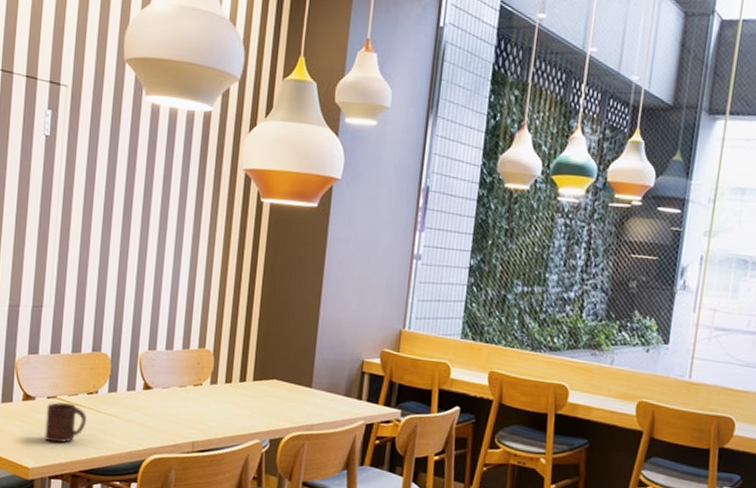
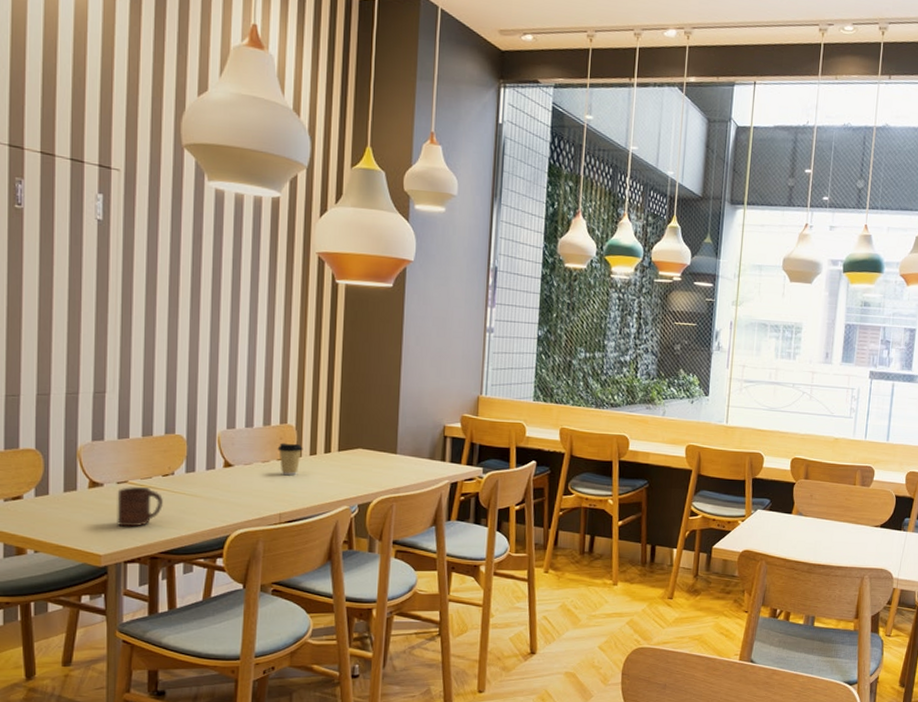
coffee cup: none [194,368,219,403] -> present [277,442,303,476]

